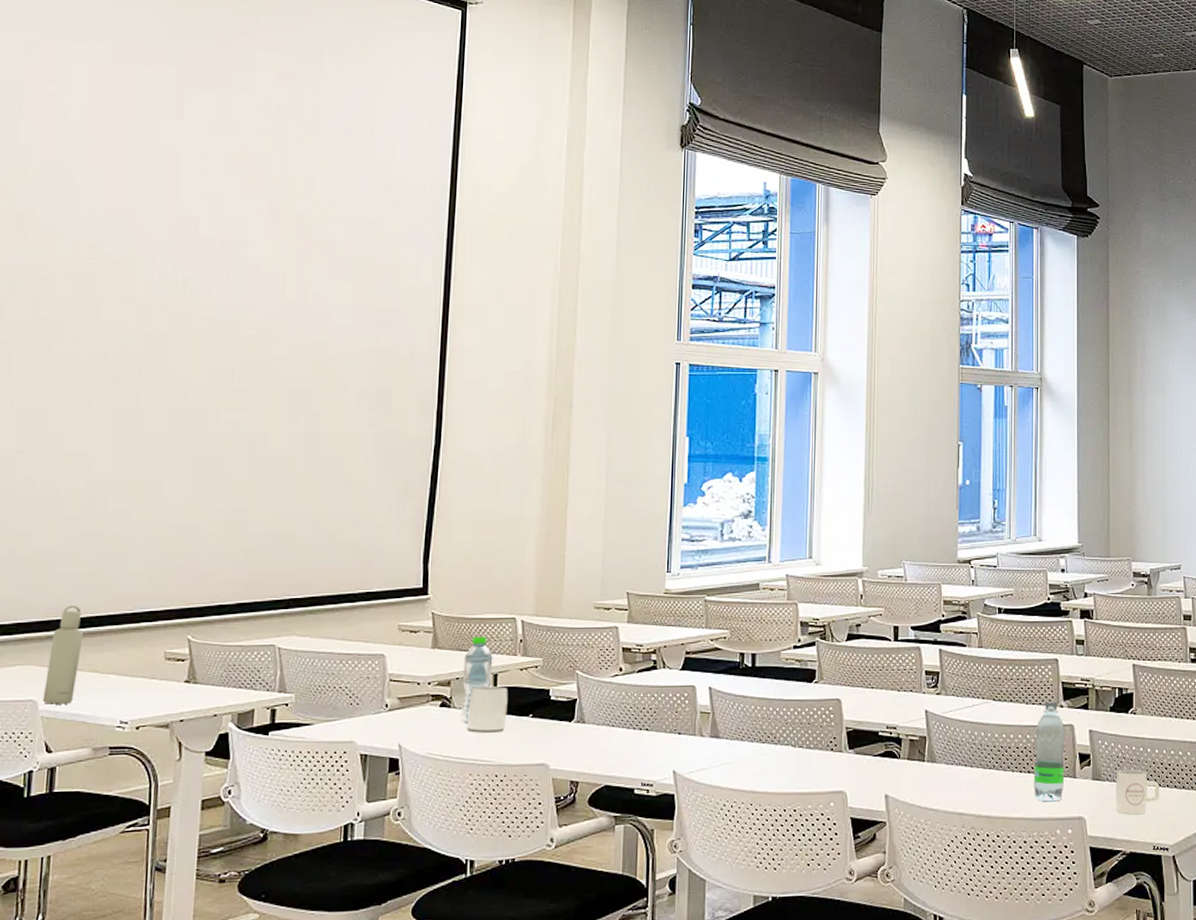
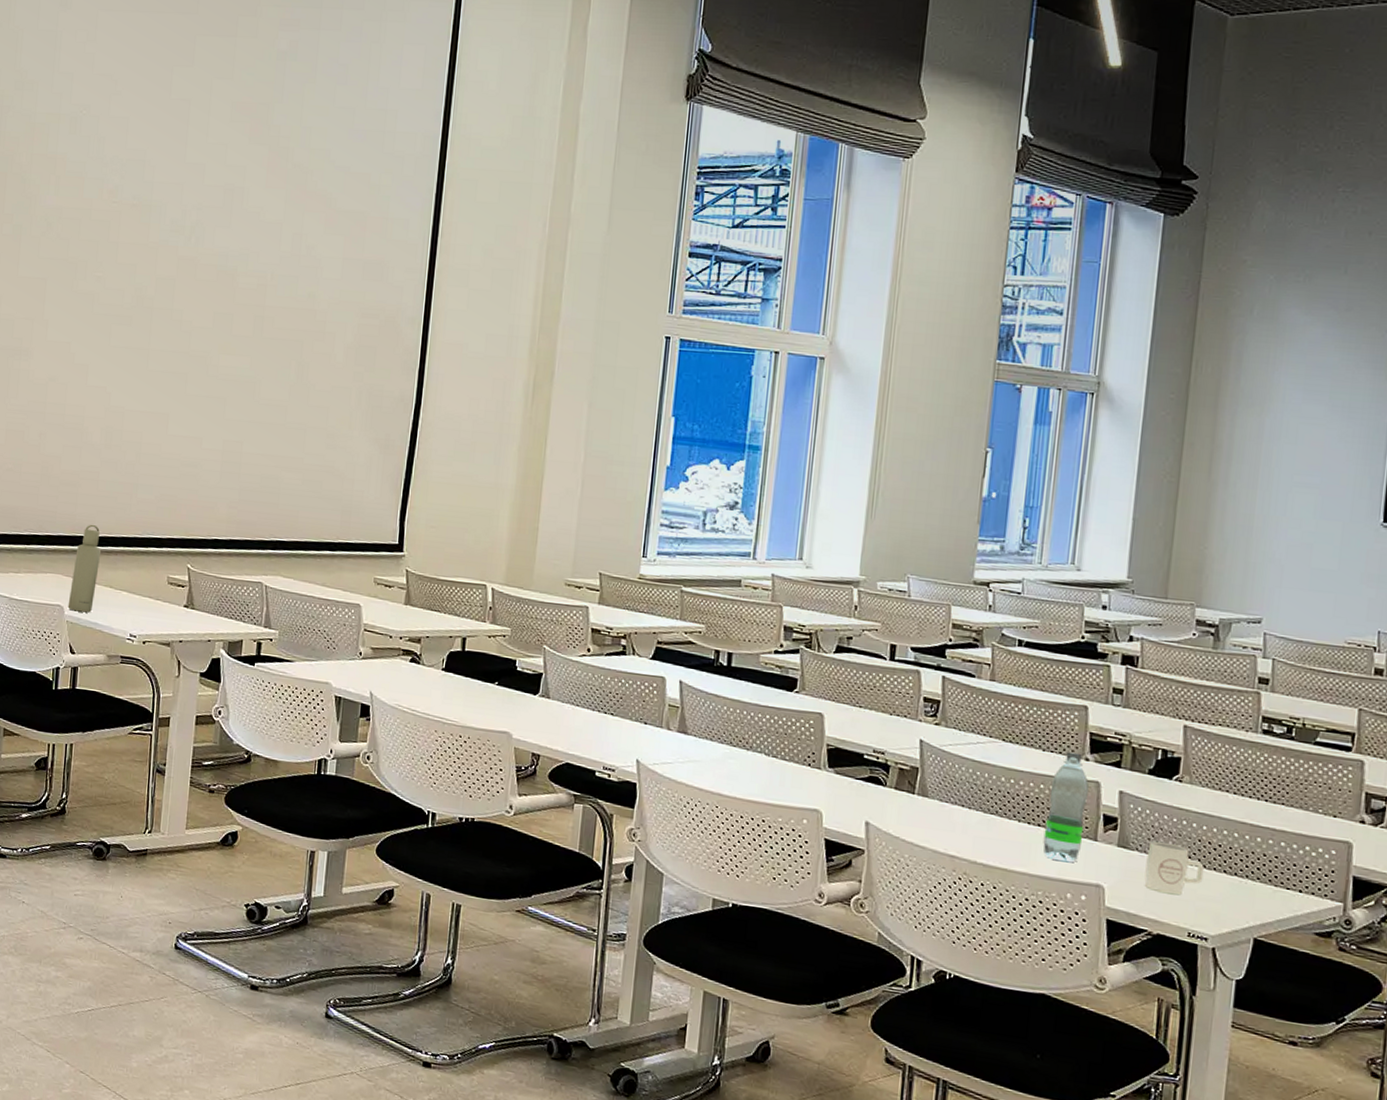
water bottle: present [461,636,493,723] -> none [429,598,463,682]
mug: present [467,685,508,733] -> none [435,647,476,695]

